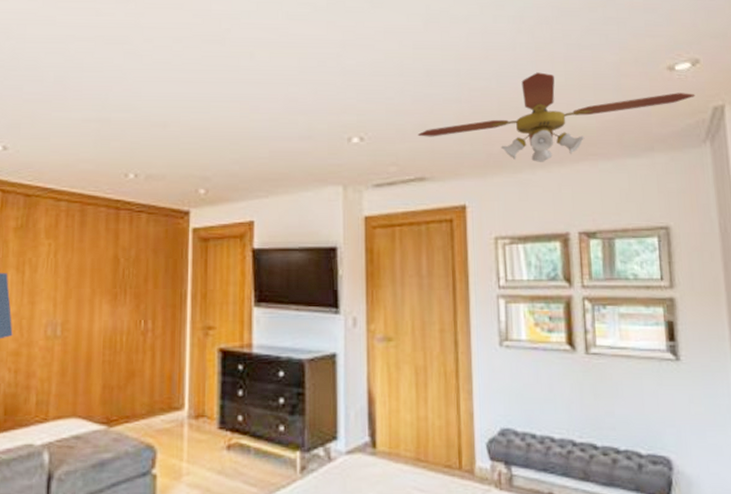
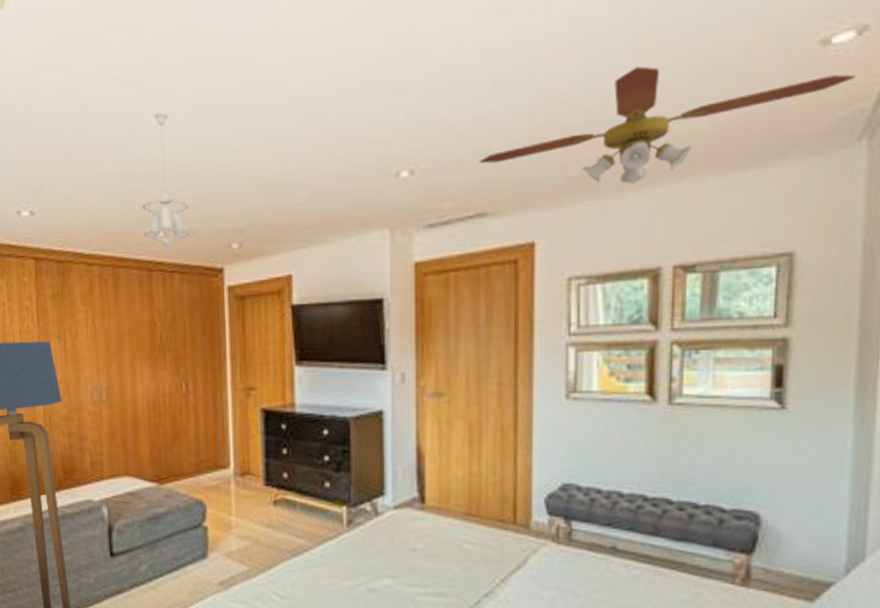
pendant light: none [114,70,160,190] -> present [142,112,190,249]

